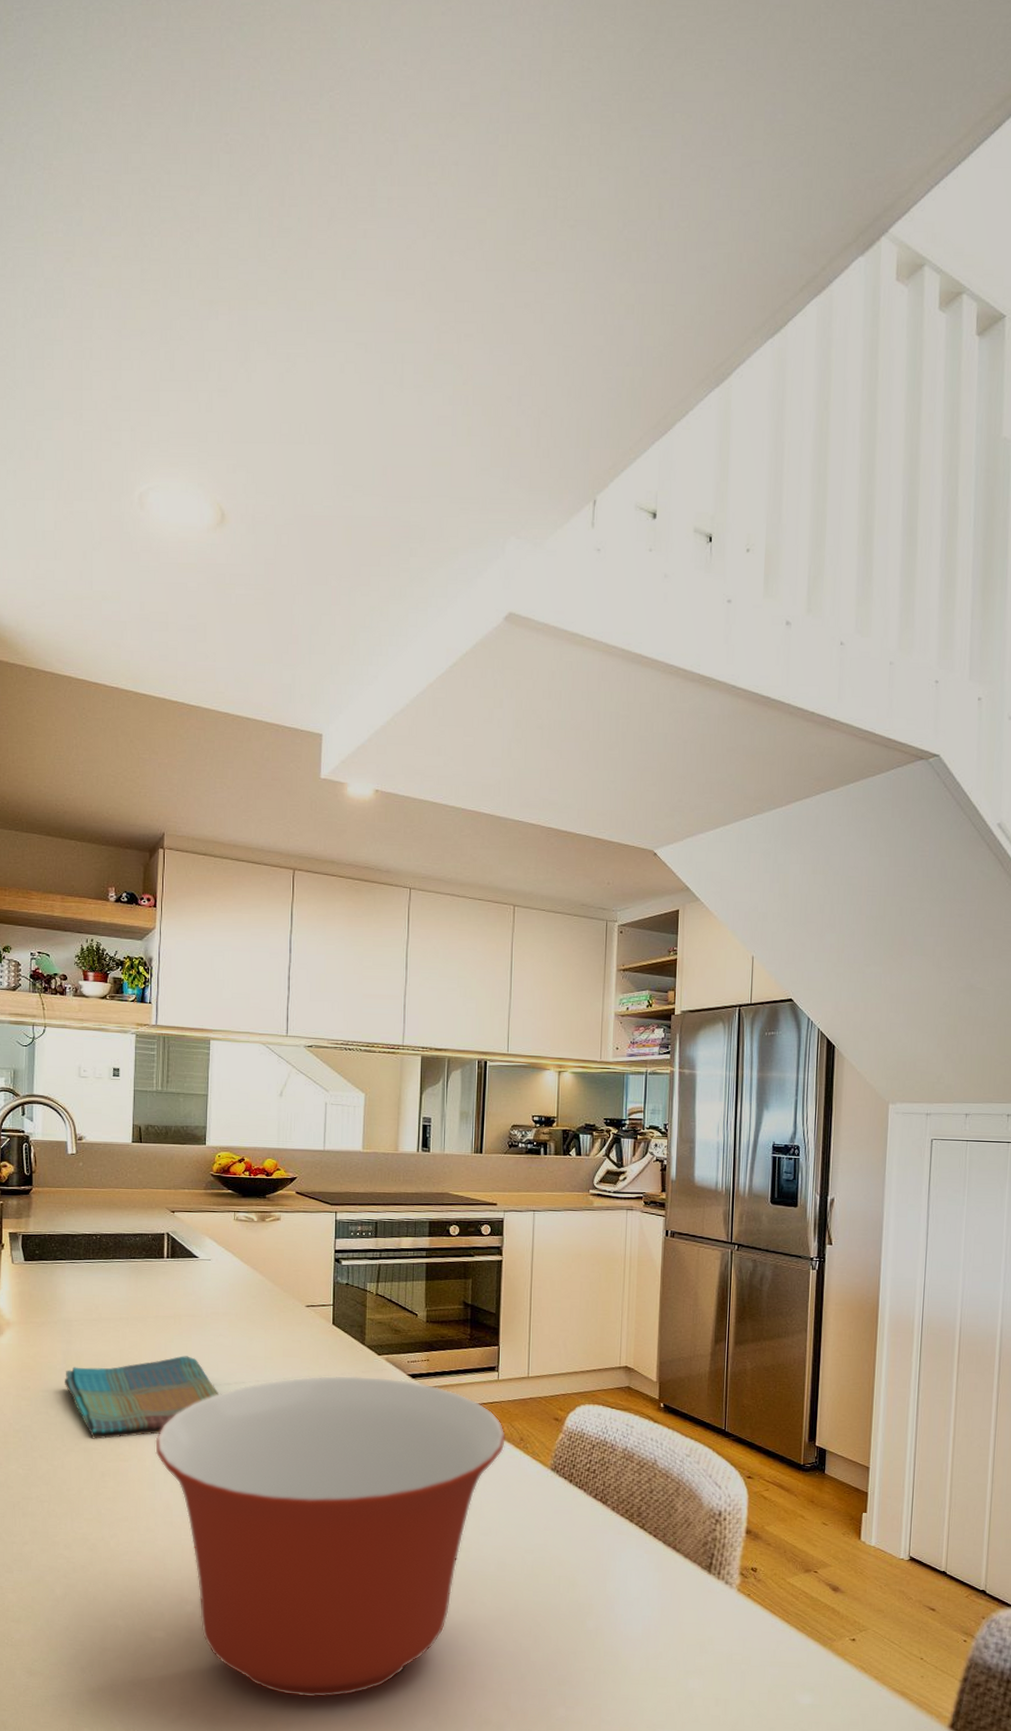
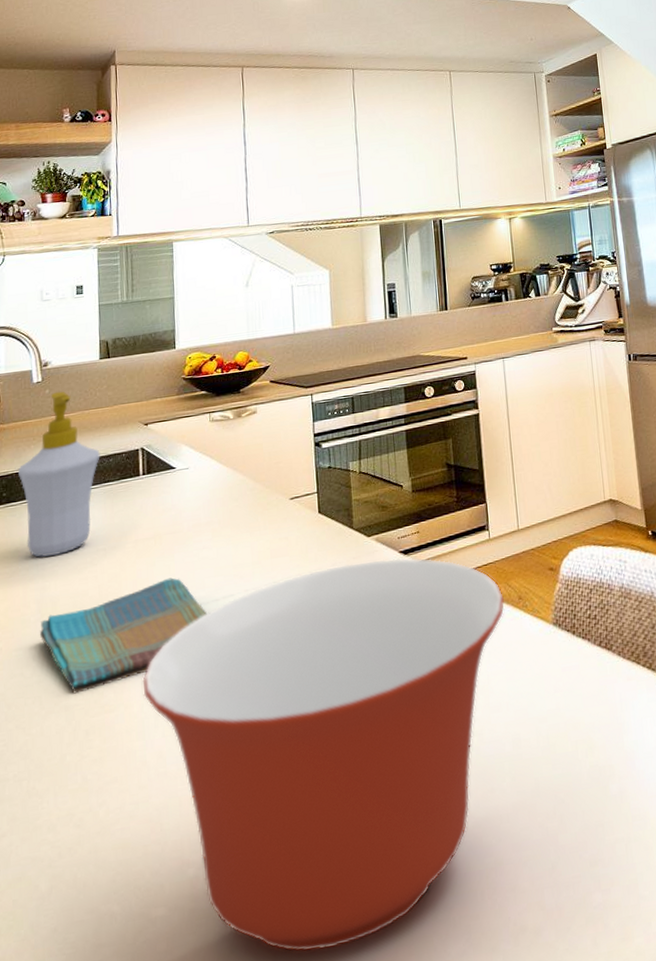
soap bottle: none [51,1166,128,1315] -> present [18,391,100,557]

